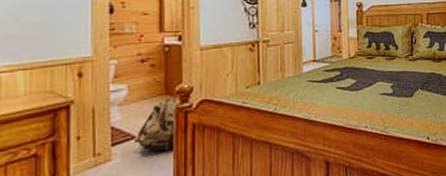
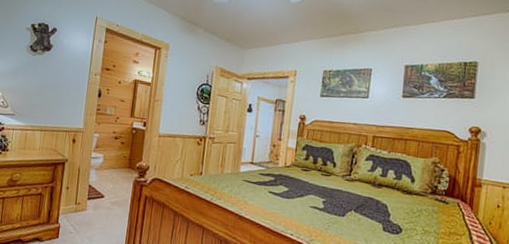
backpack: present [134,96,180,152] -> none [103,170,138,214]

